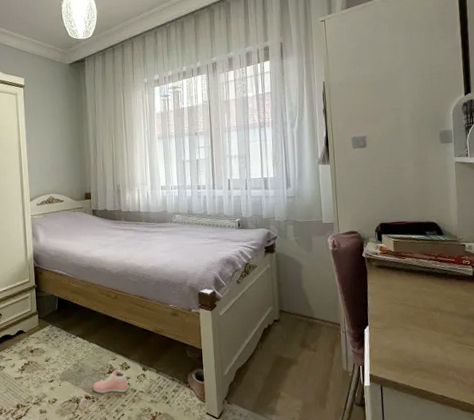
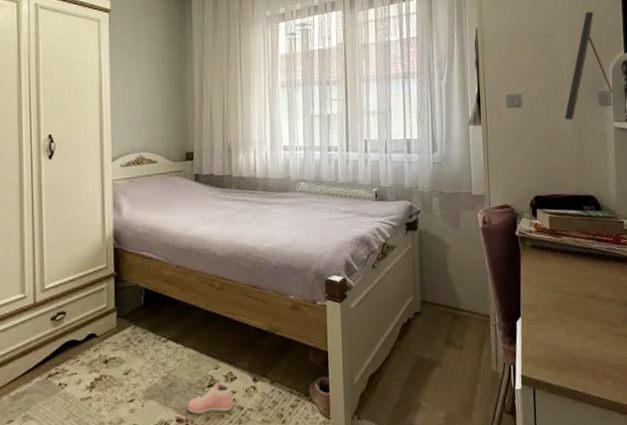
picture frame: none [407,60,454,157] -> present [564,11,613,120]

